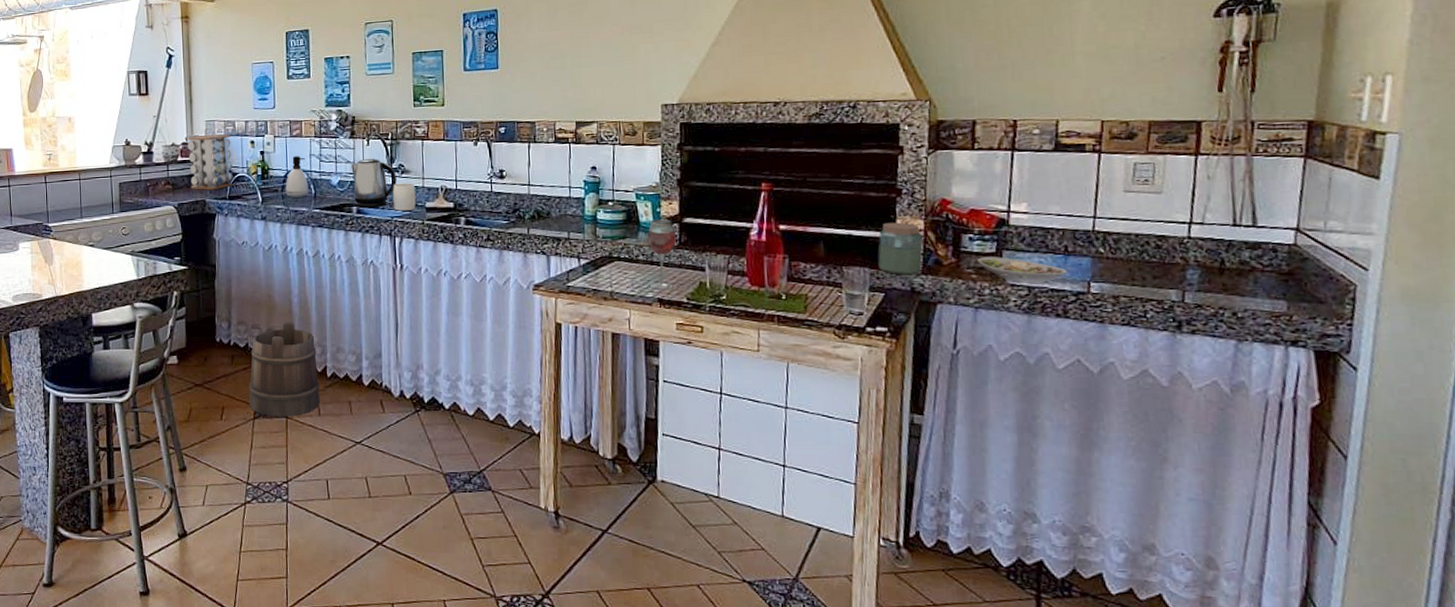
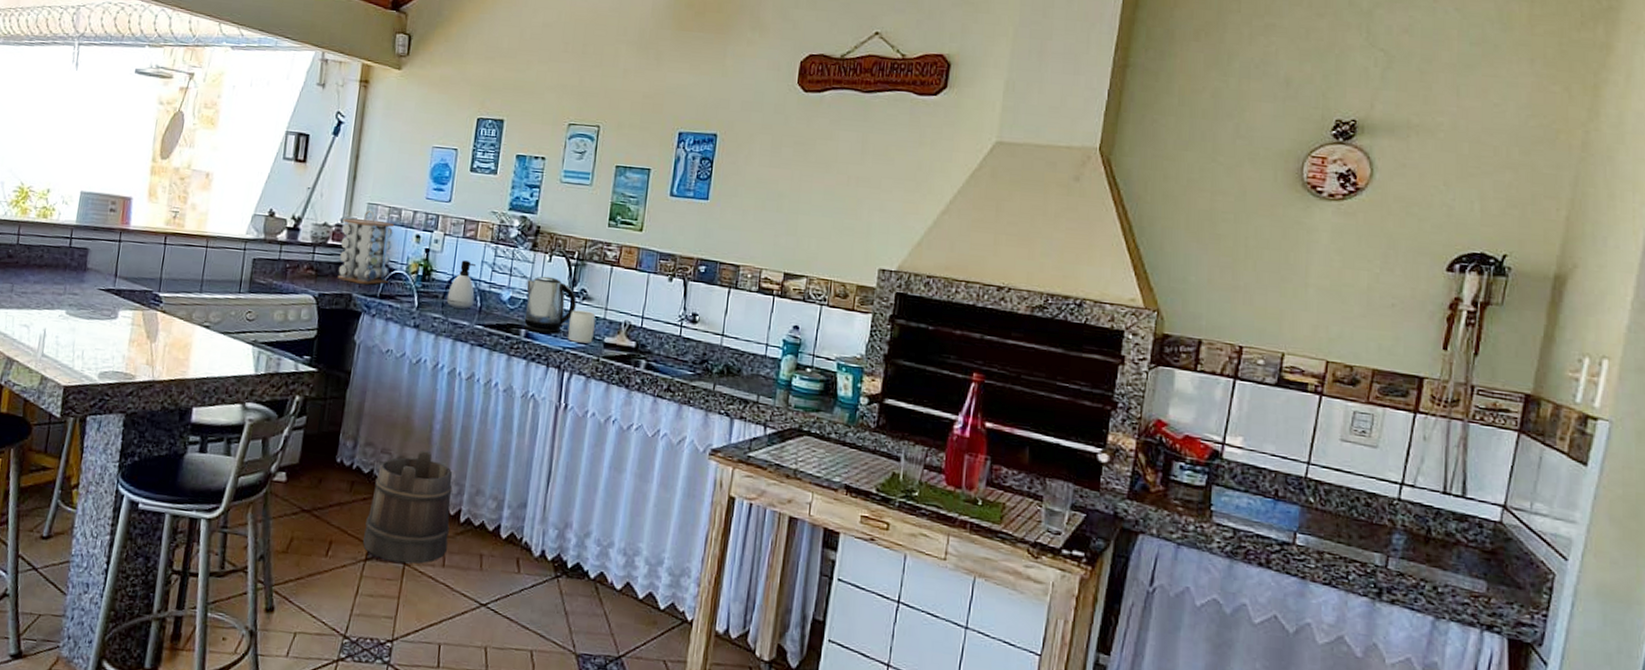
wineglass: present [647,219,676,290] -> none [837,395,875,477]
peanut butter: present [877,222,923,276] -> none [1083,436,1132,499]
salad: present [977,257,1067,285] -> none [1185,489,1275,528]

